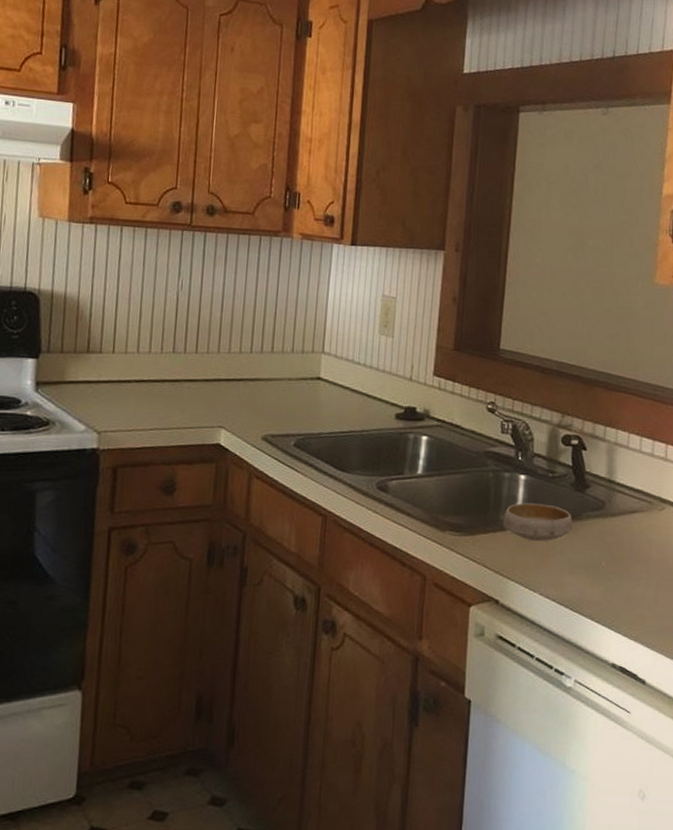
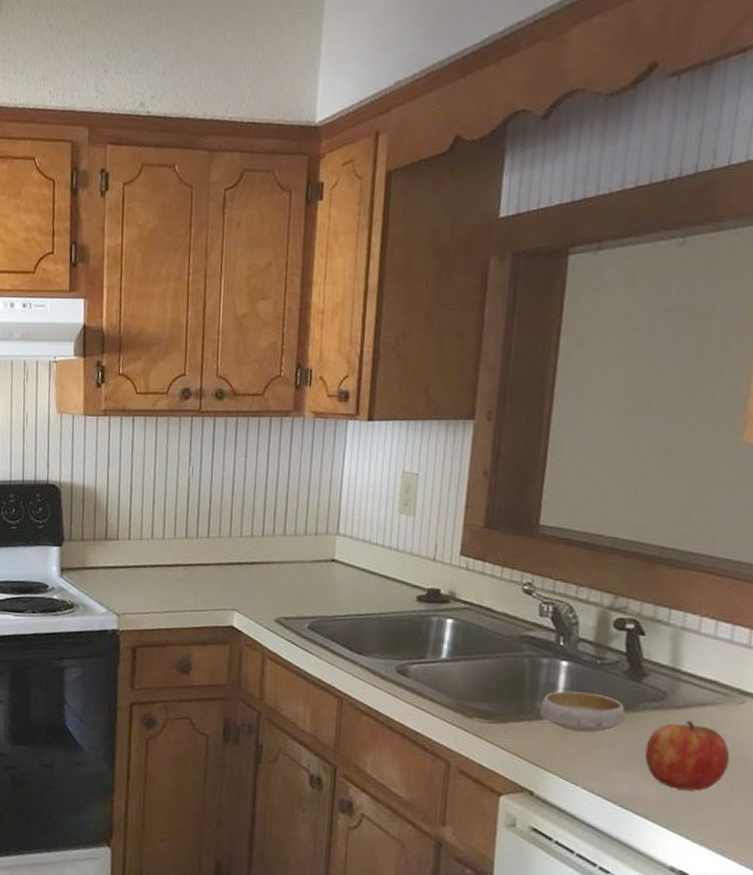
apple: none [589,527,655,591] -> present [645,720,730,791]

